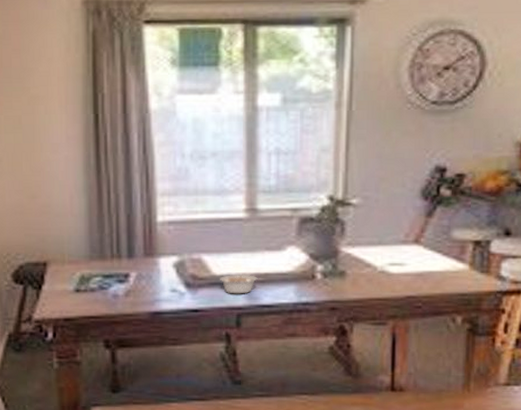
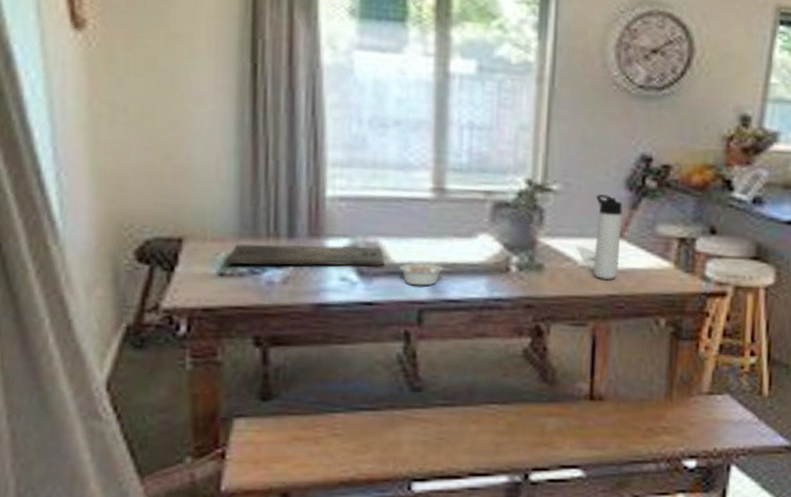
cutting board: none [80,262,207,282] -> present [226,243,385,267]
thermos bottle: none [392,205,419,283] -> present [593,194,624,281]

